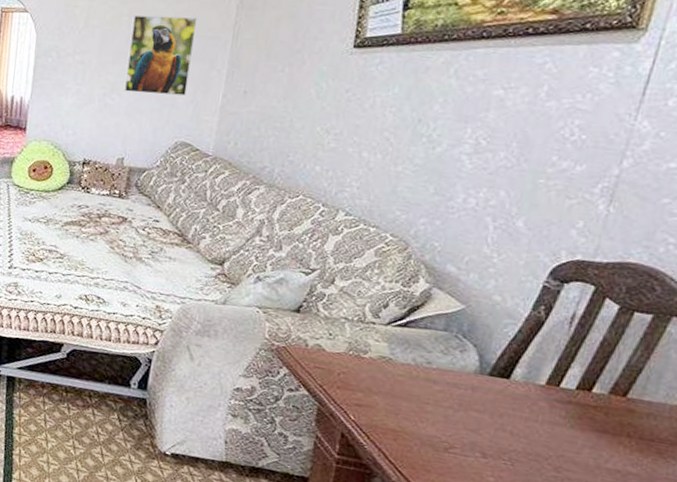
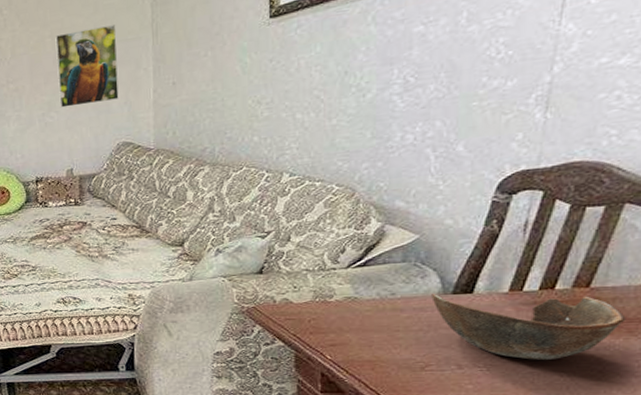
bowl: none [467,370,658,468] -> present [431,293,626,360]

